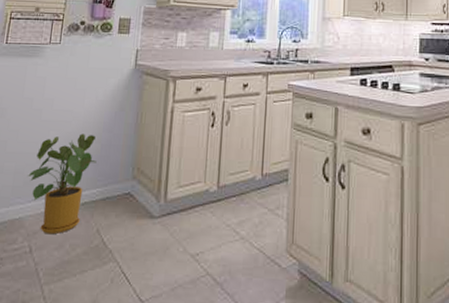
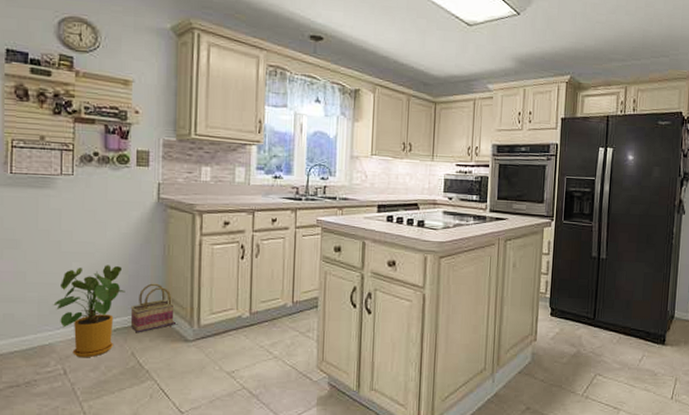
basket: none [98,153,144,208] -> present [130,283,177,333]

